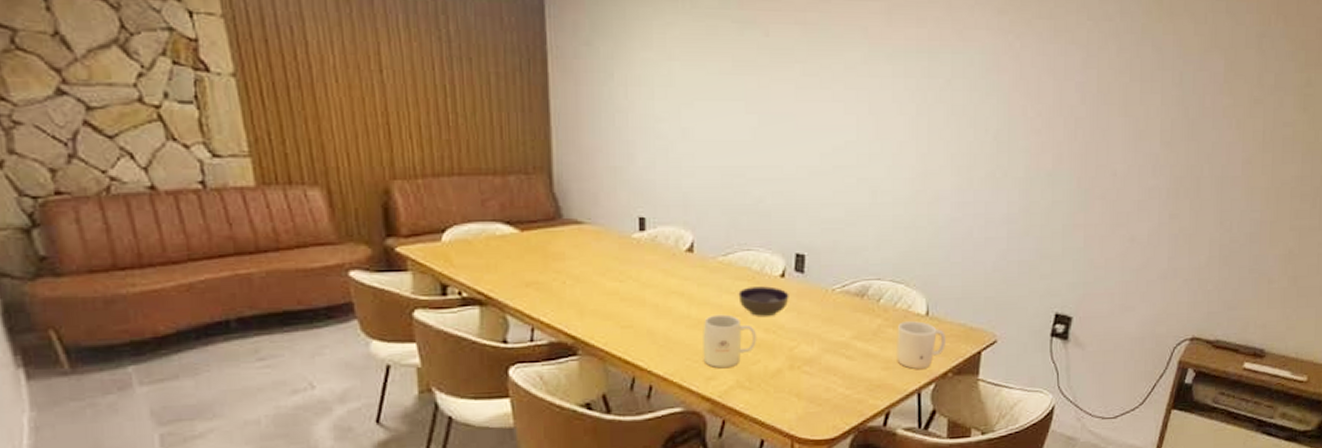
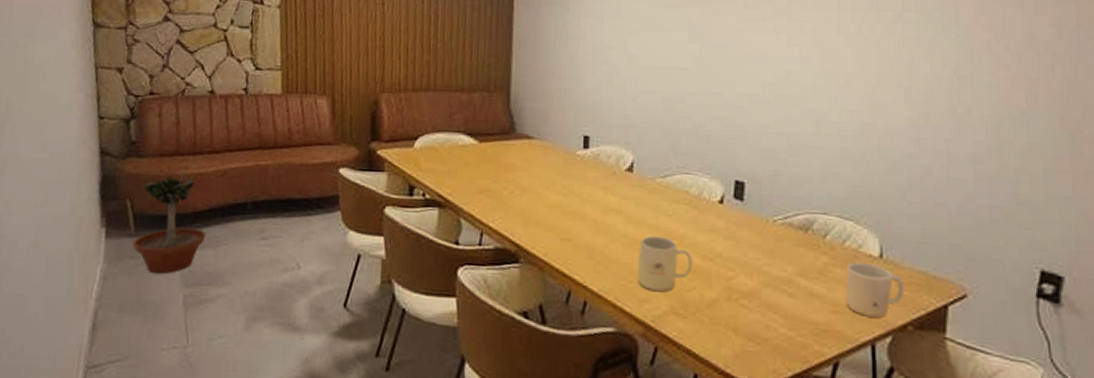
potted tree: none [69,281,179,414] -> present [132,165,207,274]
bowl: present [738,286,789,318] -> none [675,210,728,244]

